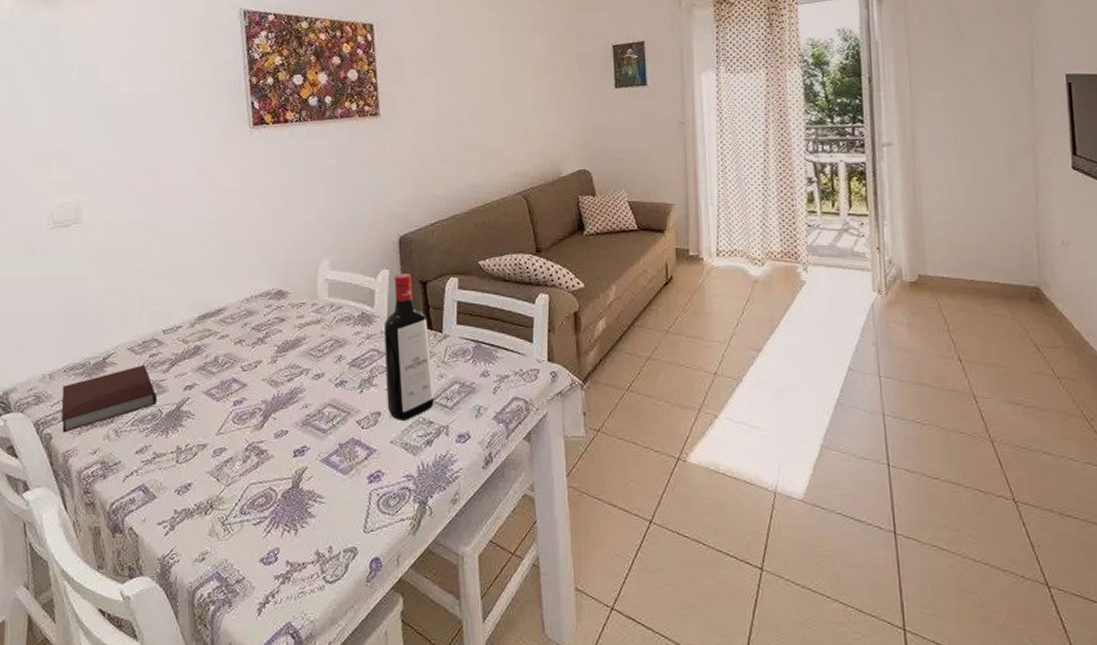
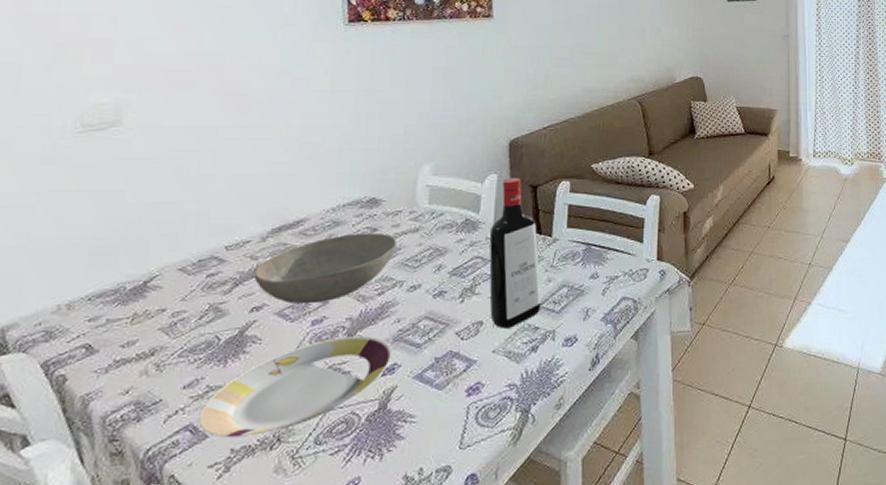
notebook: present [61,364,157,433] -> none [82,286,214,373]
plate: none [149,418,302,501] -> present [198,336,393,438]
bowl: none [185,322,302,386] -> present [253,232,397,304]

